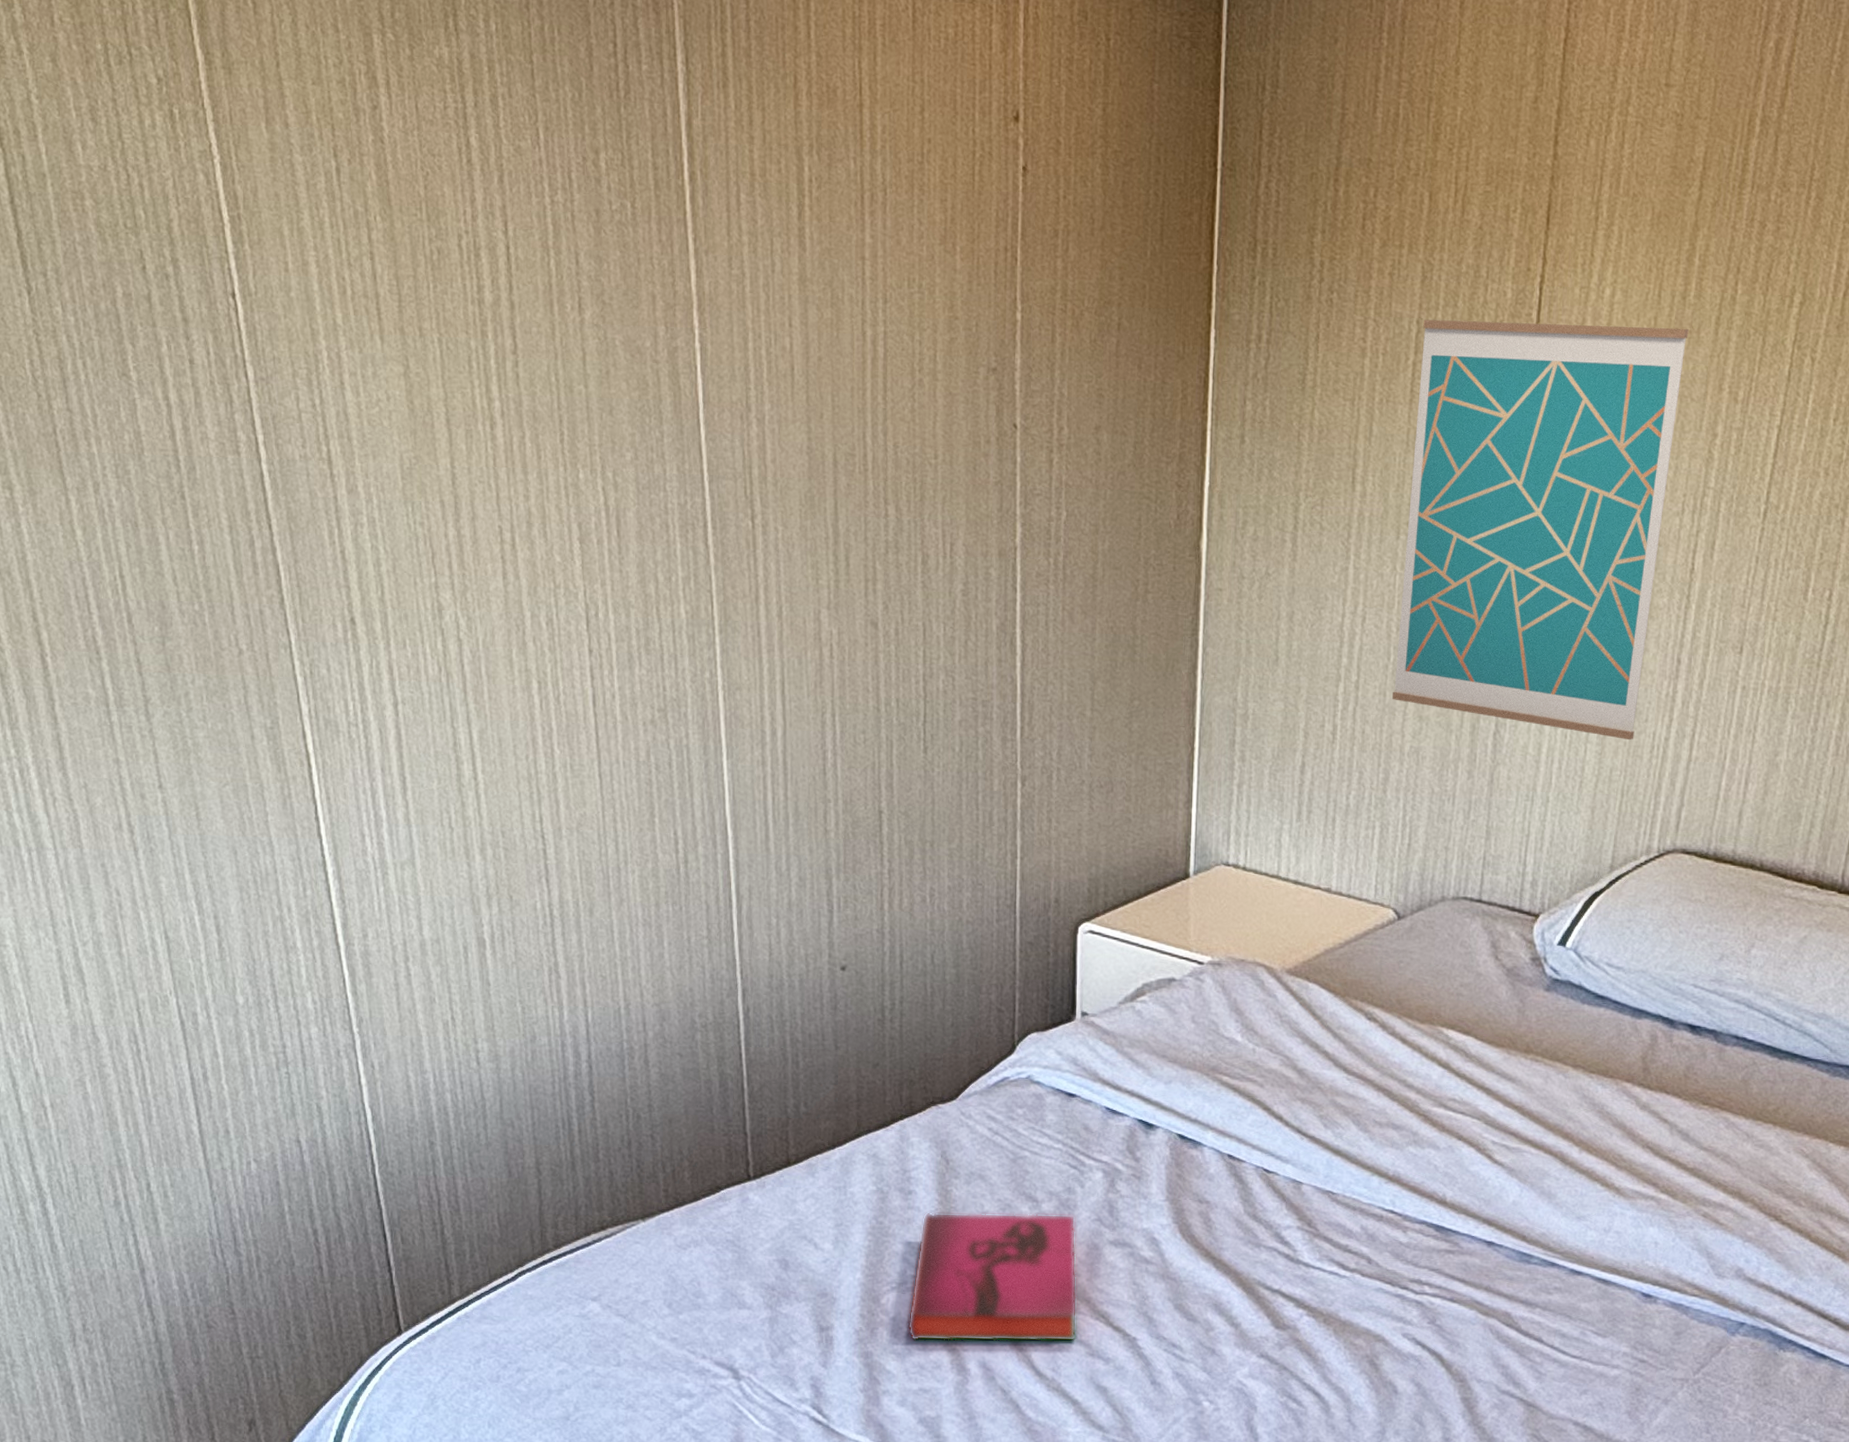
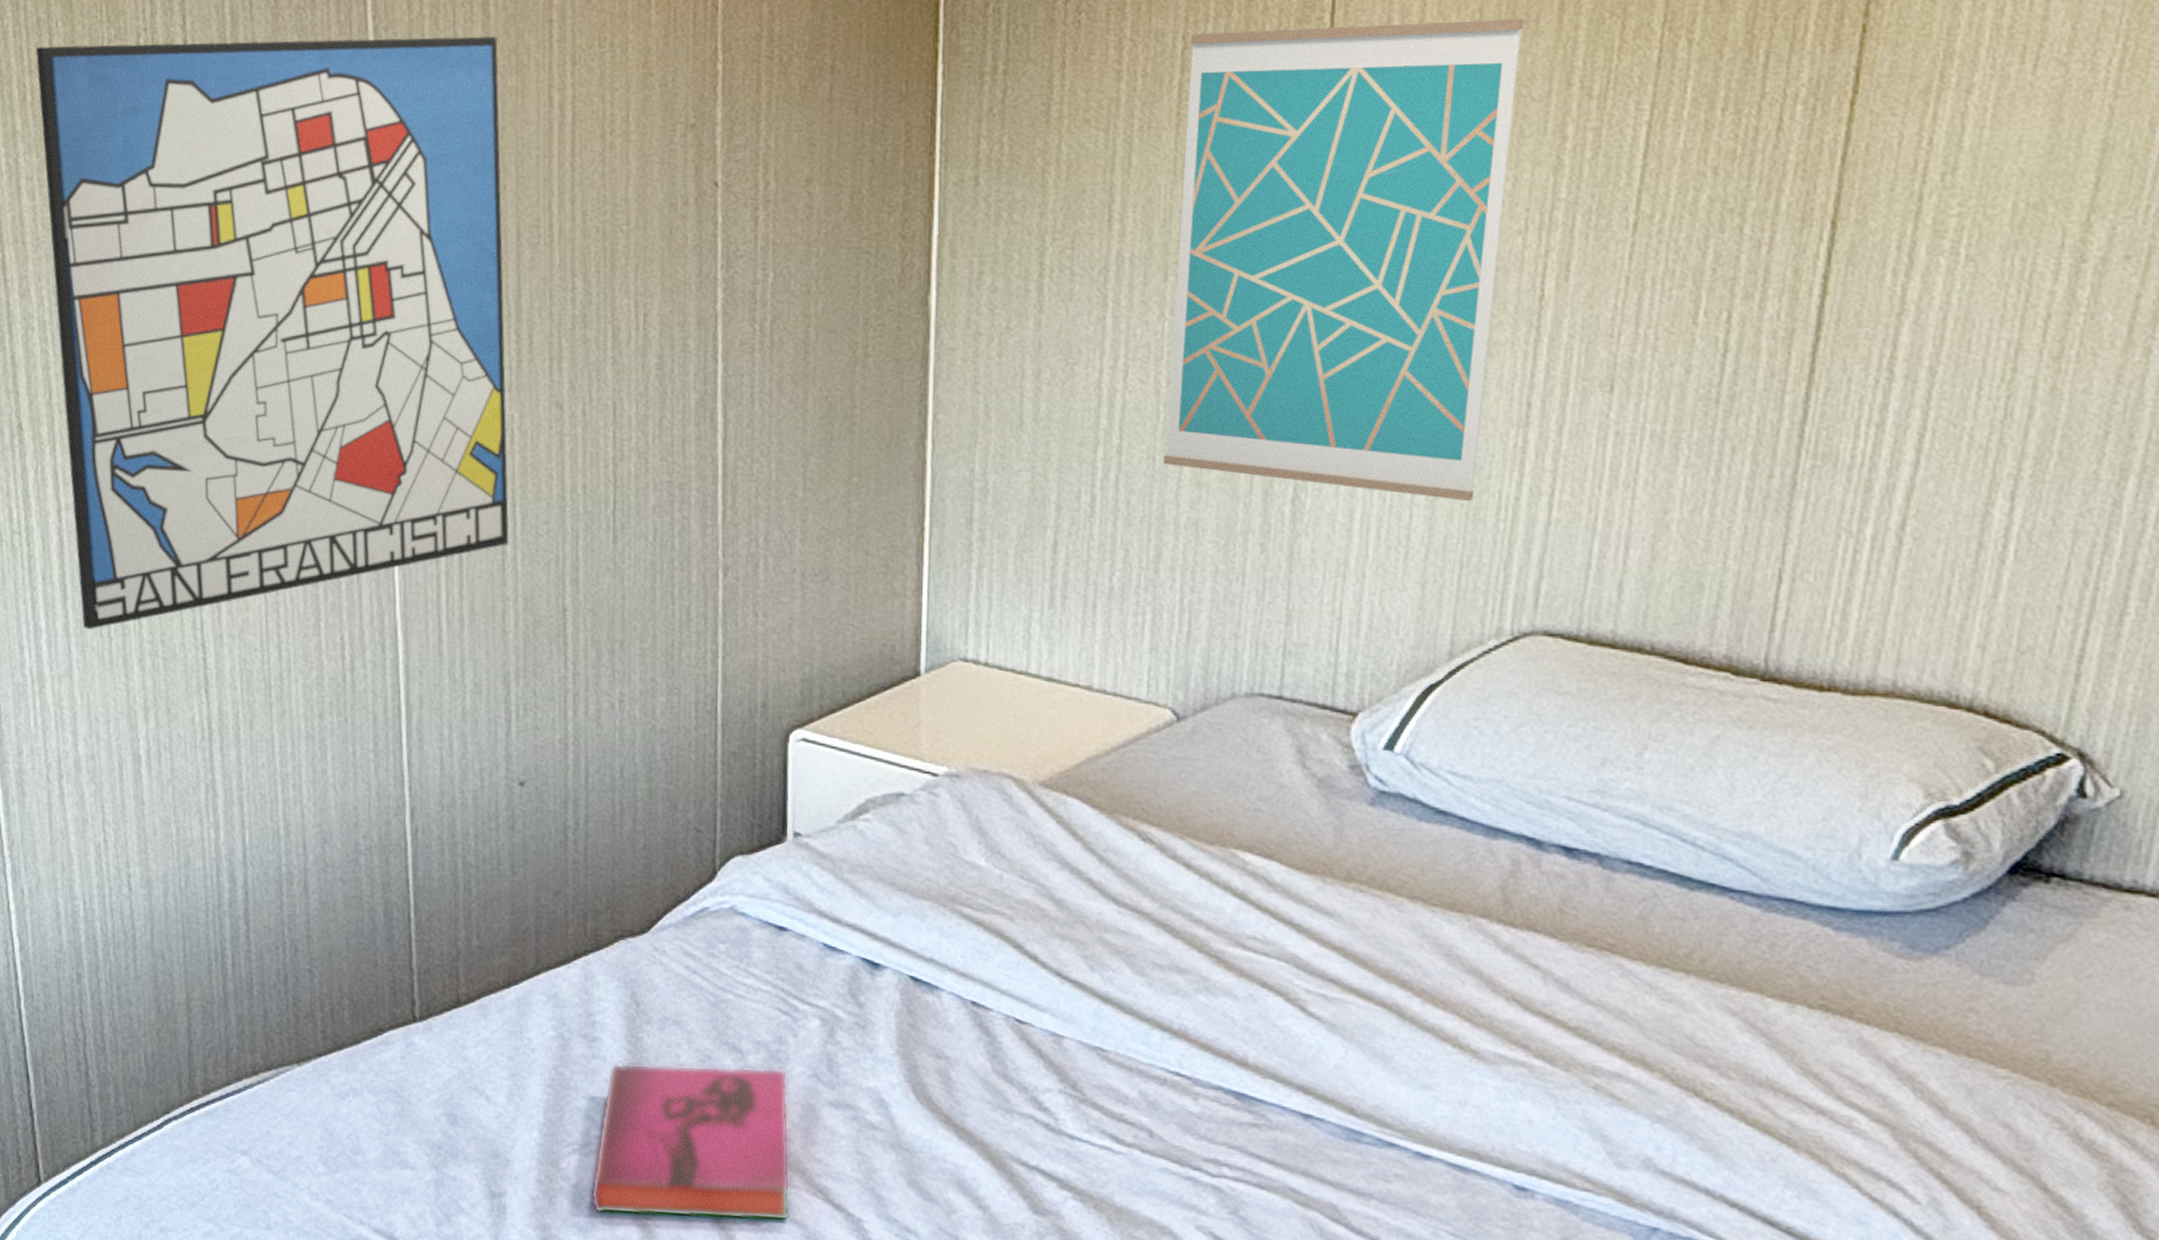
wall art: none [354,240,830,821] -> present [35,35,509,630]

